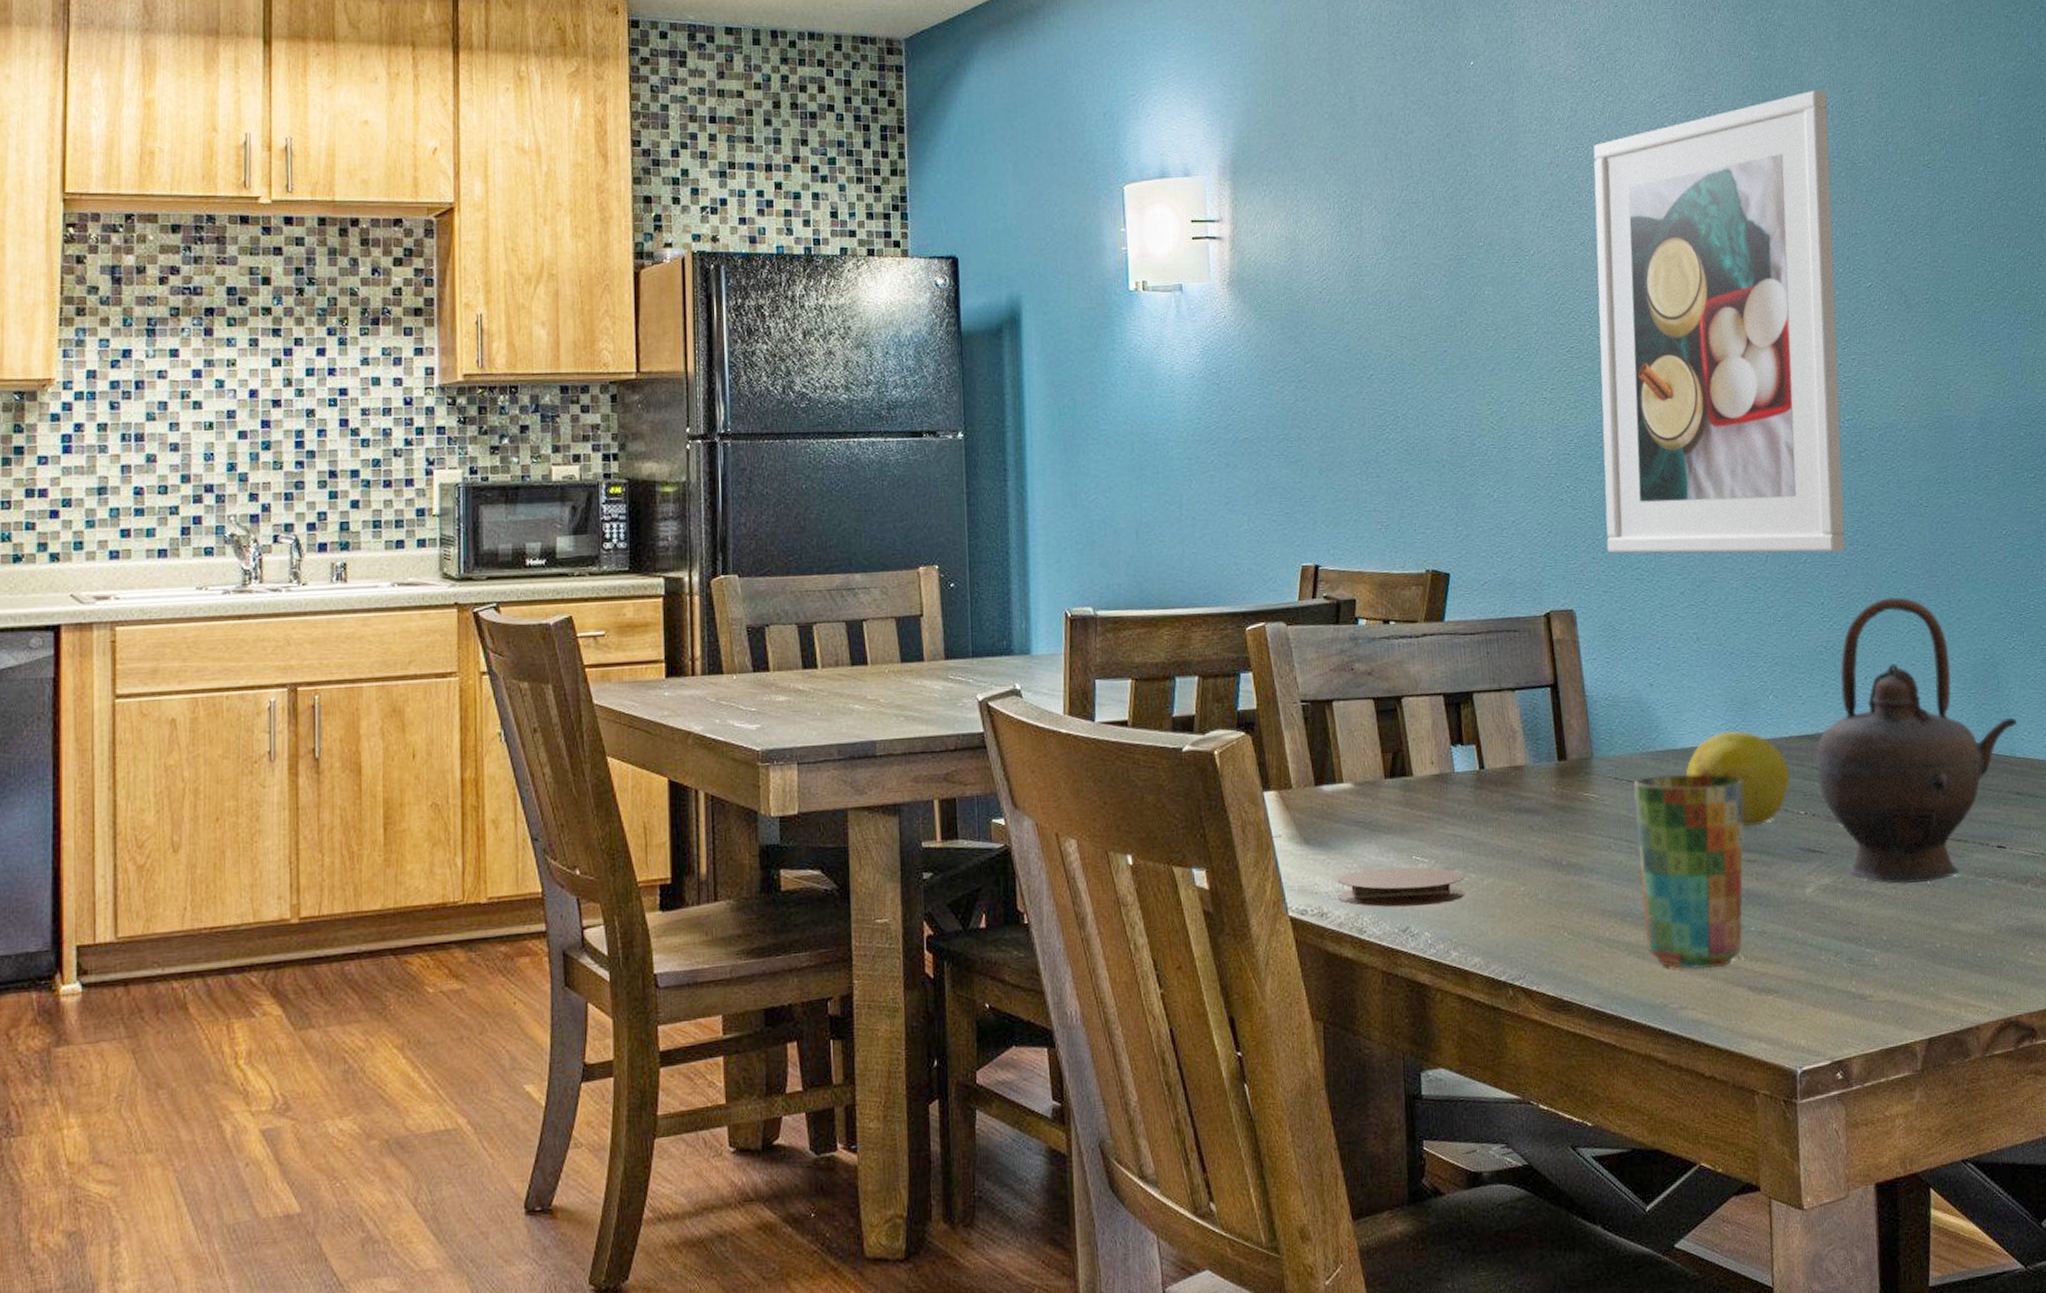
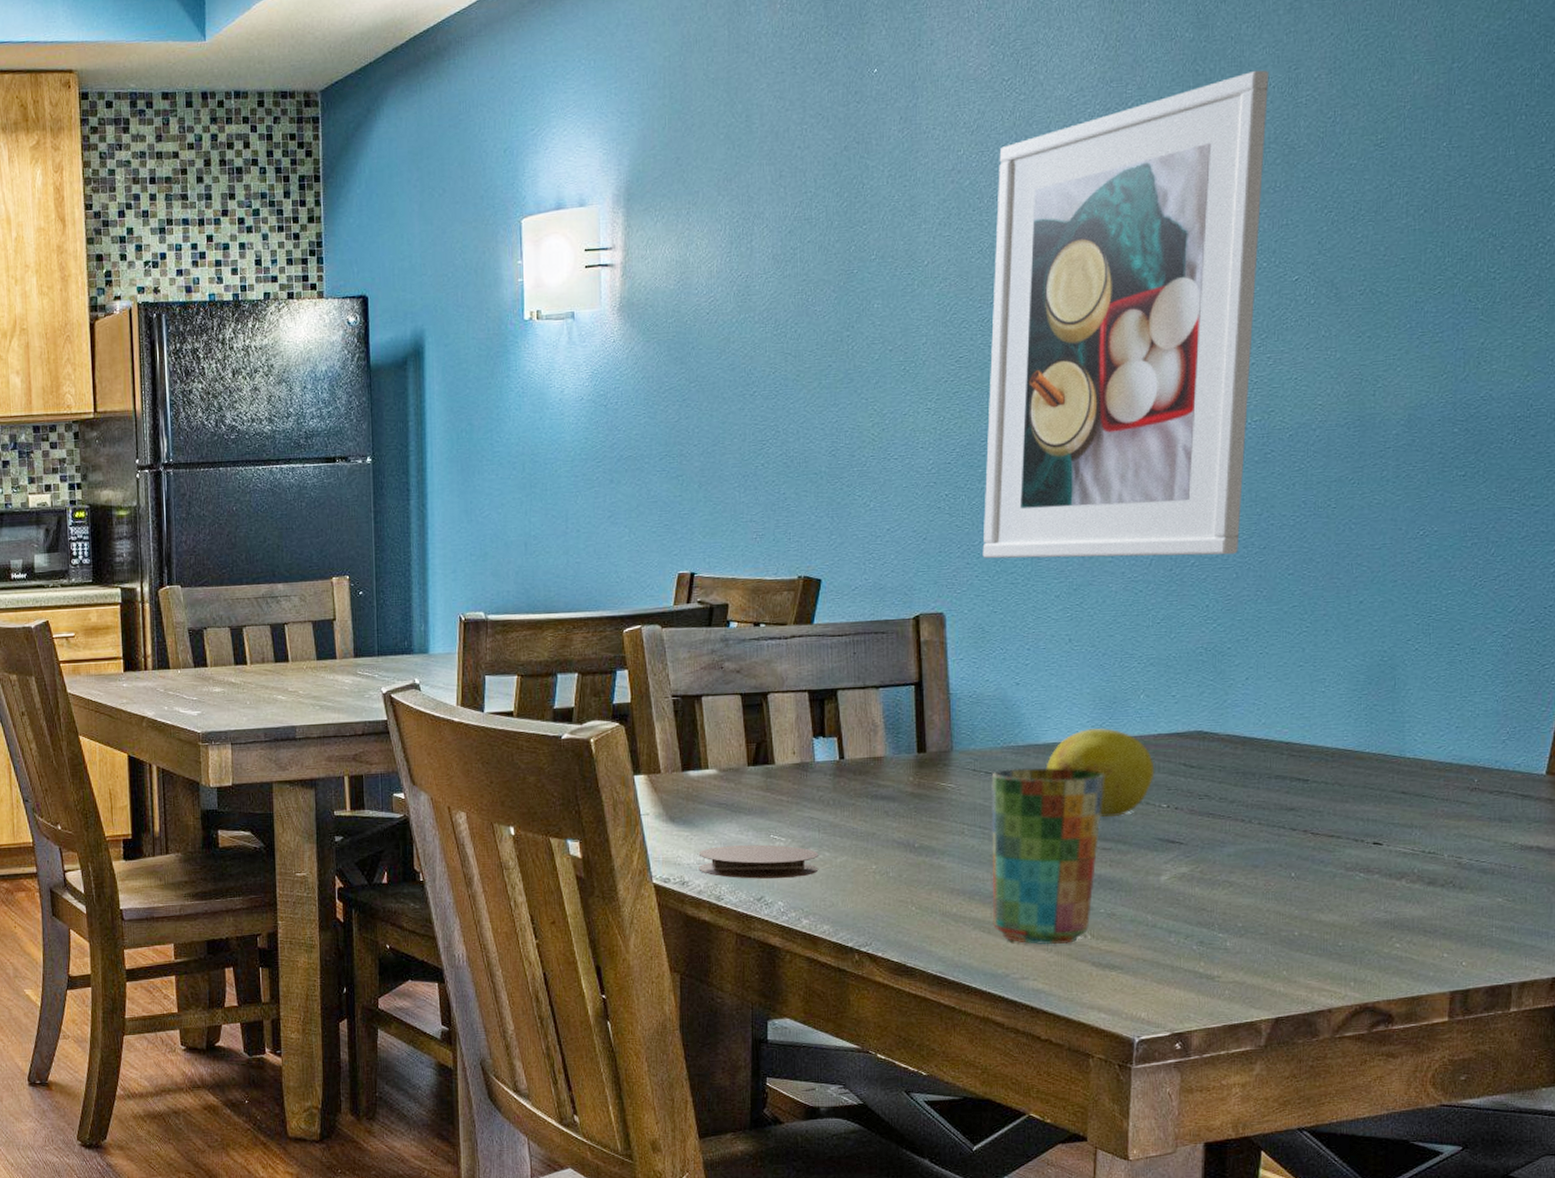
teapot: present [1815,596,2018,885] -> none [1184,598,1412,876]

